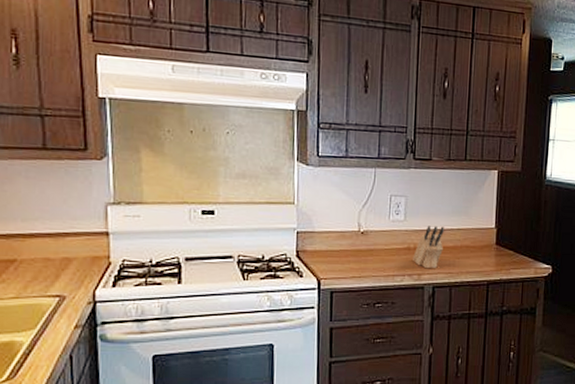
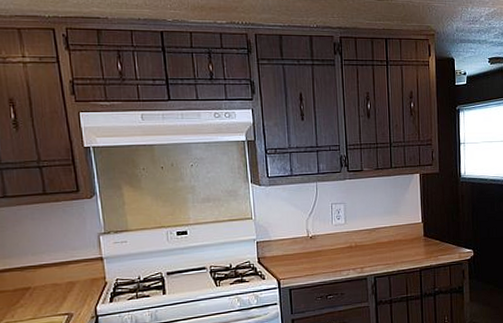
knife block: present [413,226,444,269] -> none [355,226,380,263]

